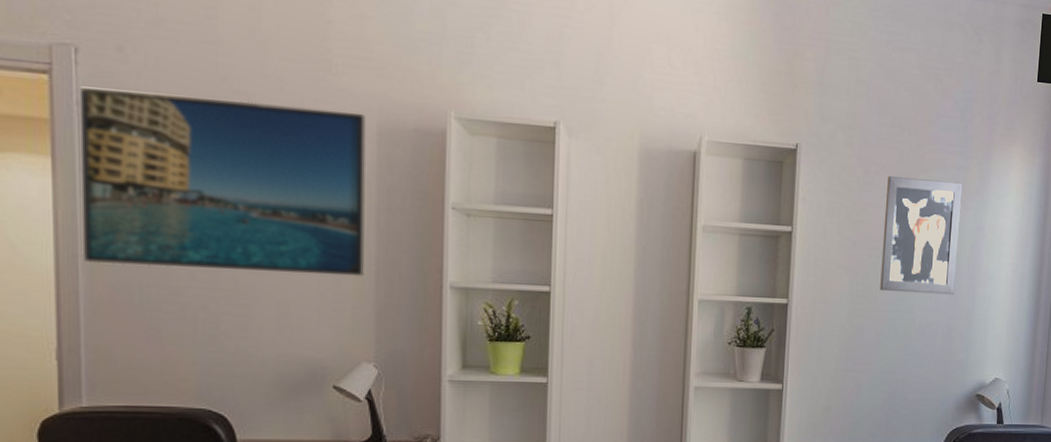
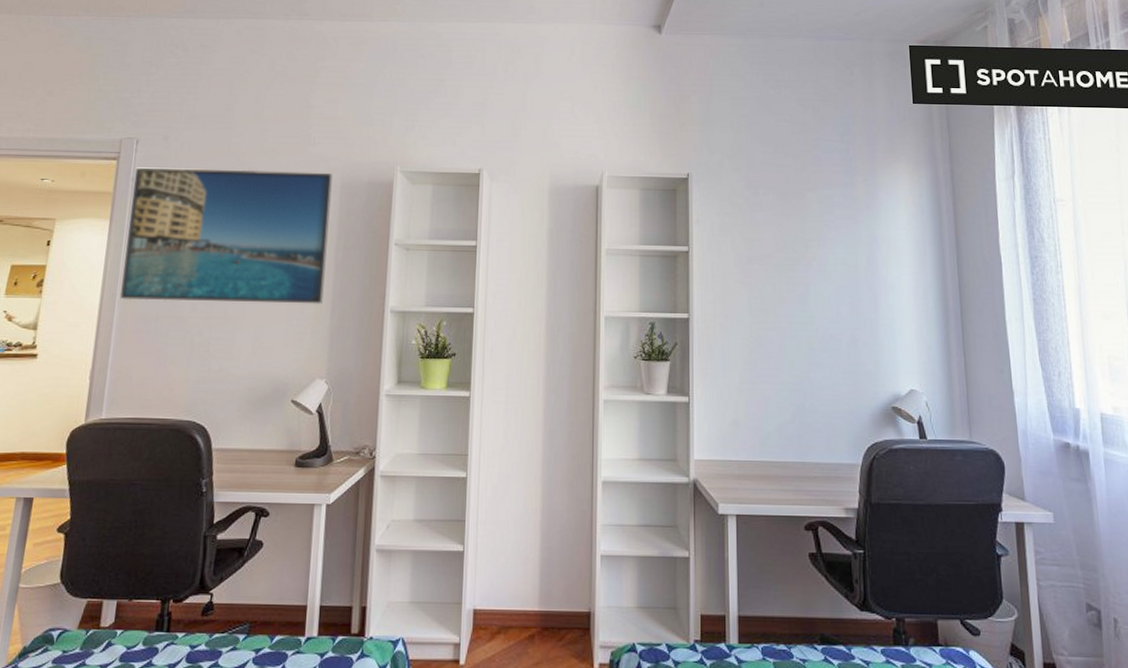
wall art: present [880,176,963,295] -> none [775,197,855,305]

